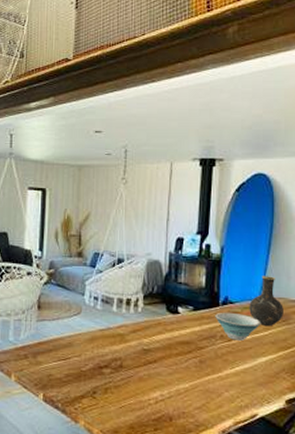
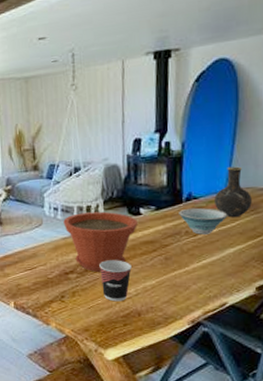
plant pot: none [102,305,176,370] -> present [63,211,139,273]
cup: none [134,357,166,403] -> present [99,260,132,302]

